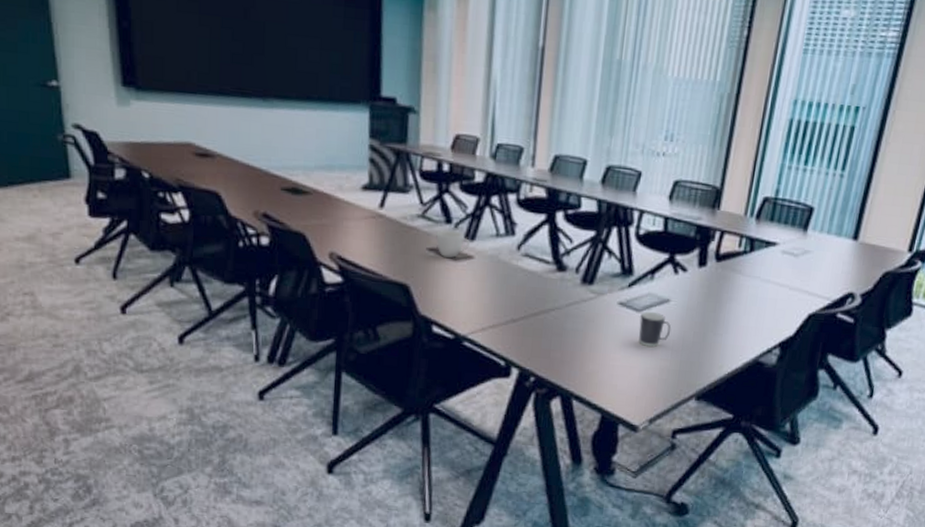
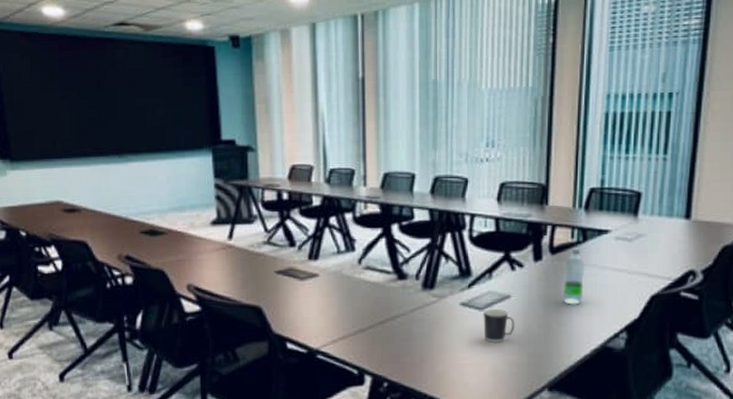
cup: present [435,229,470,258] -> none [282,252,314,278]
bottle: none [722,259,748,316] -> present [564,250,585,305]

